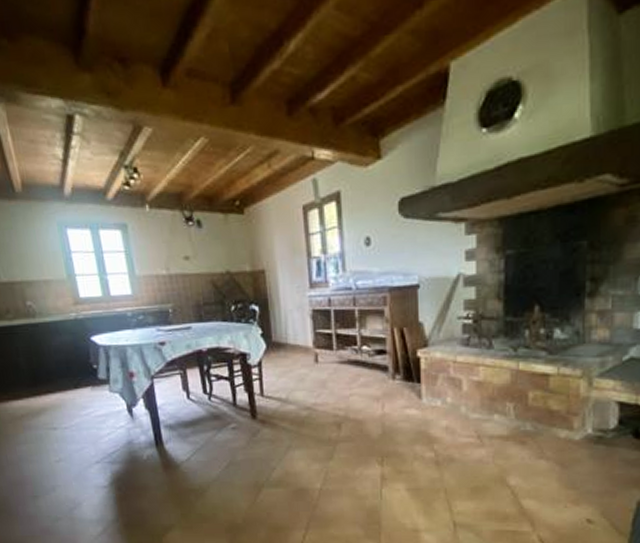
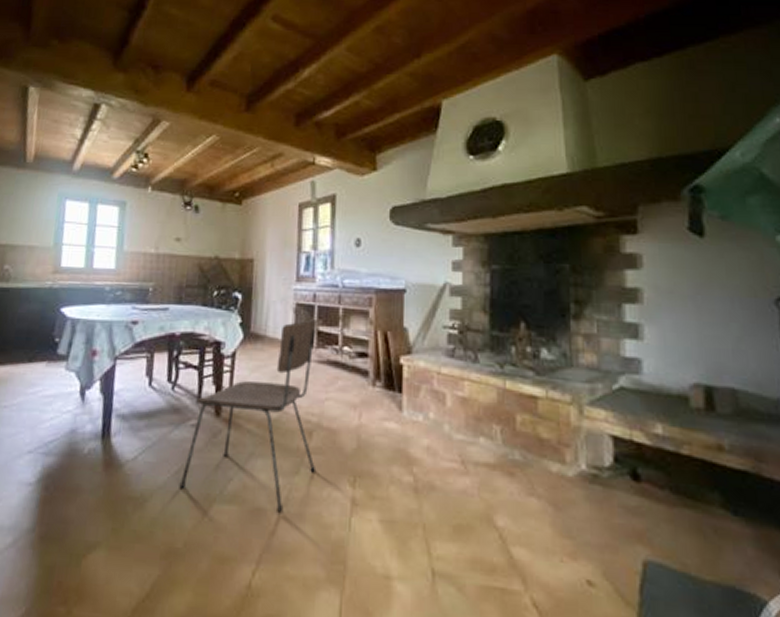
dining chair: none [230,323,348,492] -> present [179,319,317,514]

